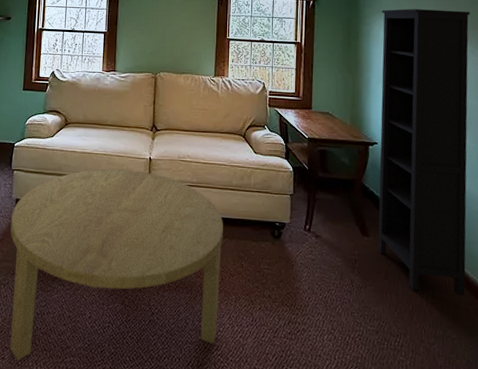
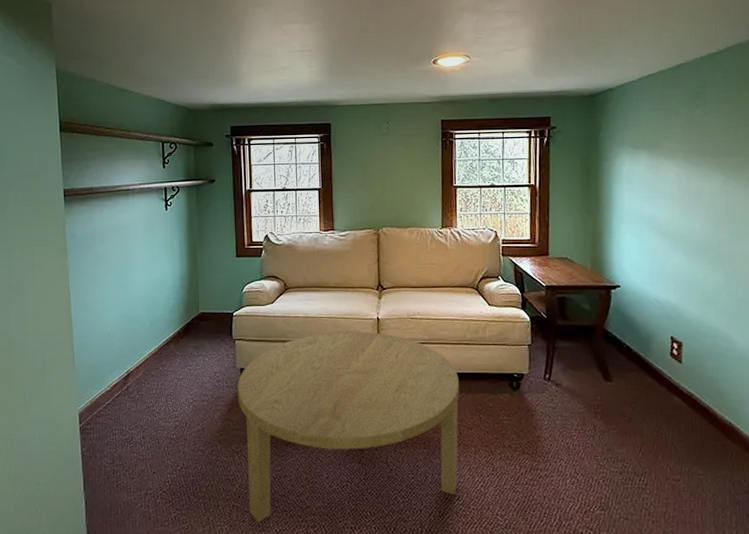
bookcase: present [378,9,470,296] -> none [621,137,723,433]

